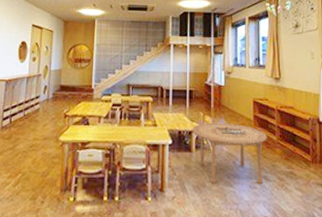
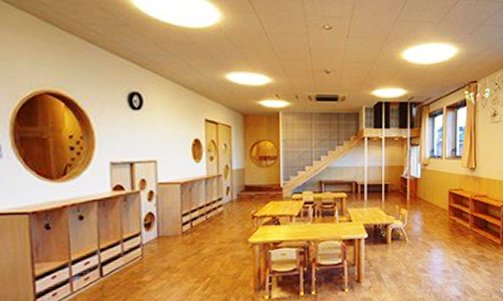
dining table: present [192,122,268,185] -> none [388,214,461,272]

